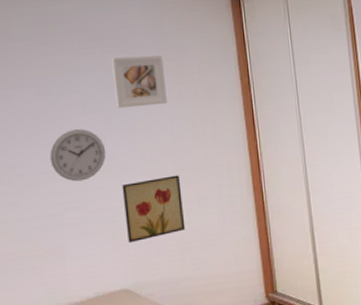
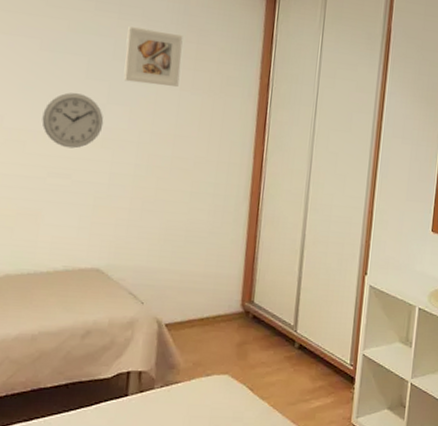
wall art: present [122,175,186,244] -> none [109,160,177,223]

